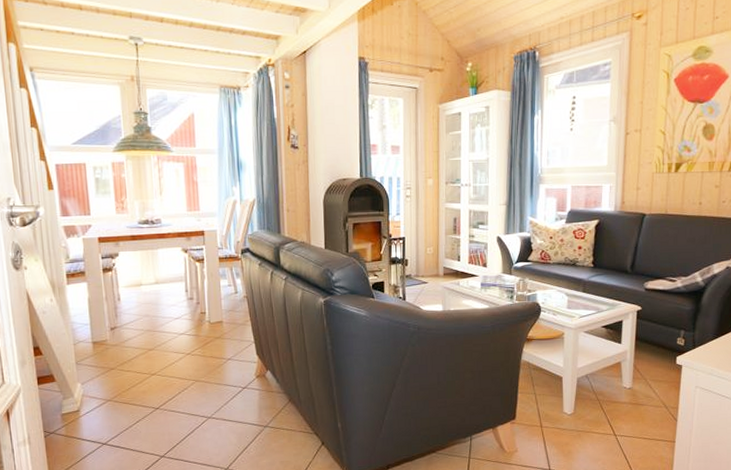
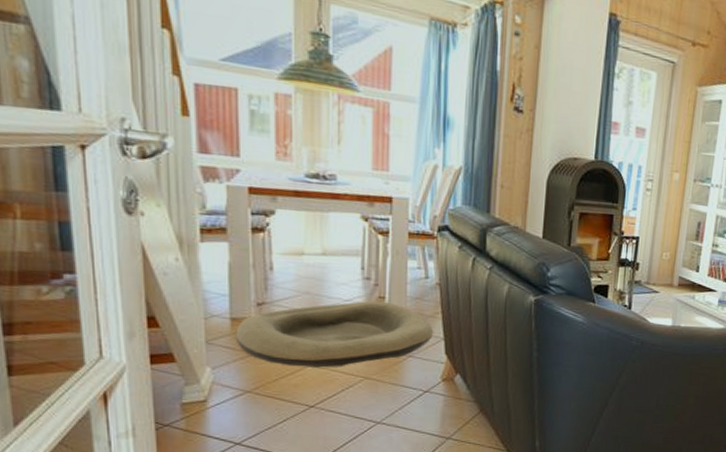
dog bed: none [96,316,246,377] -> present [235,300,434,368]

